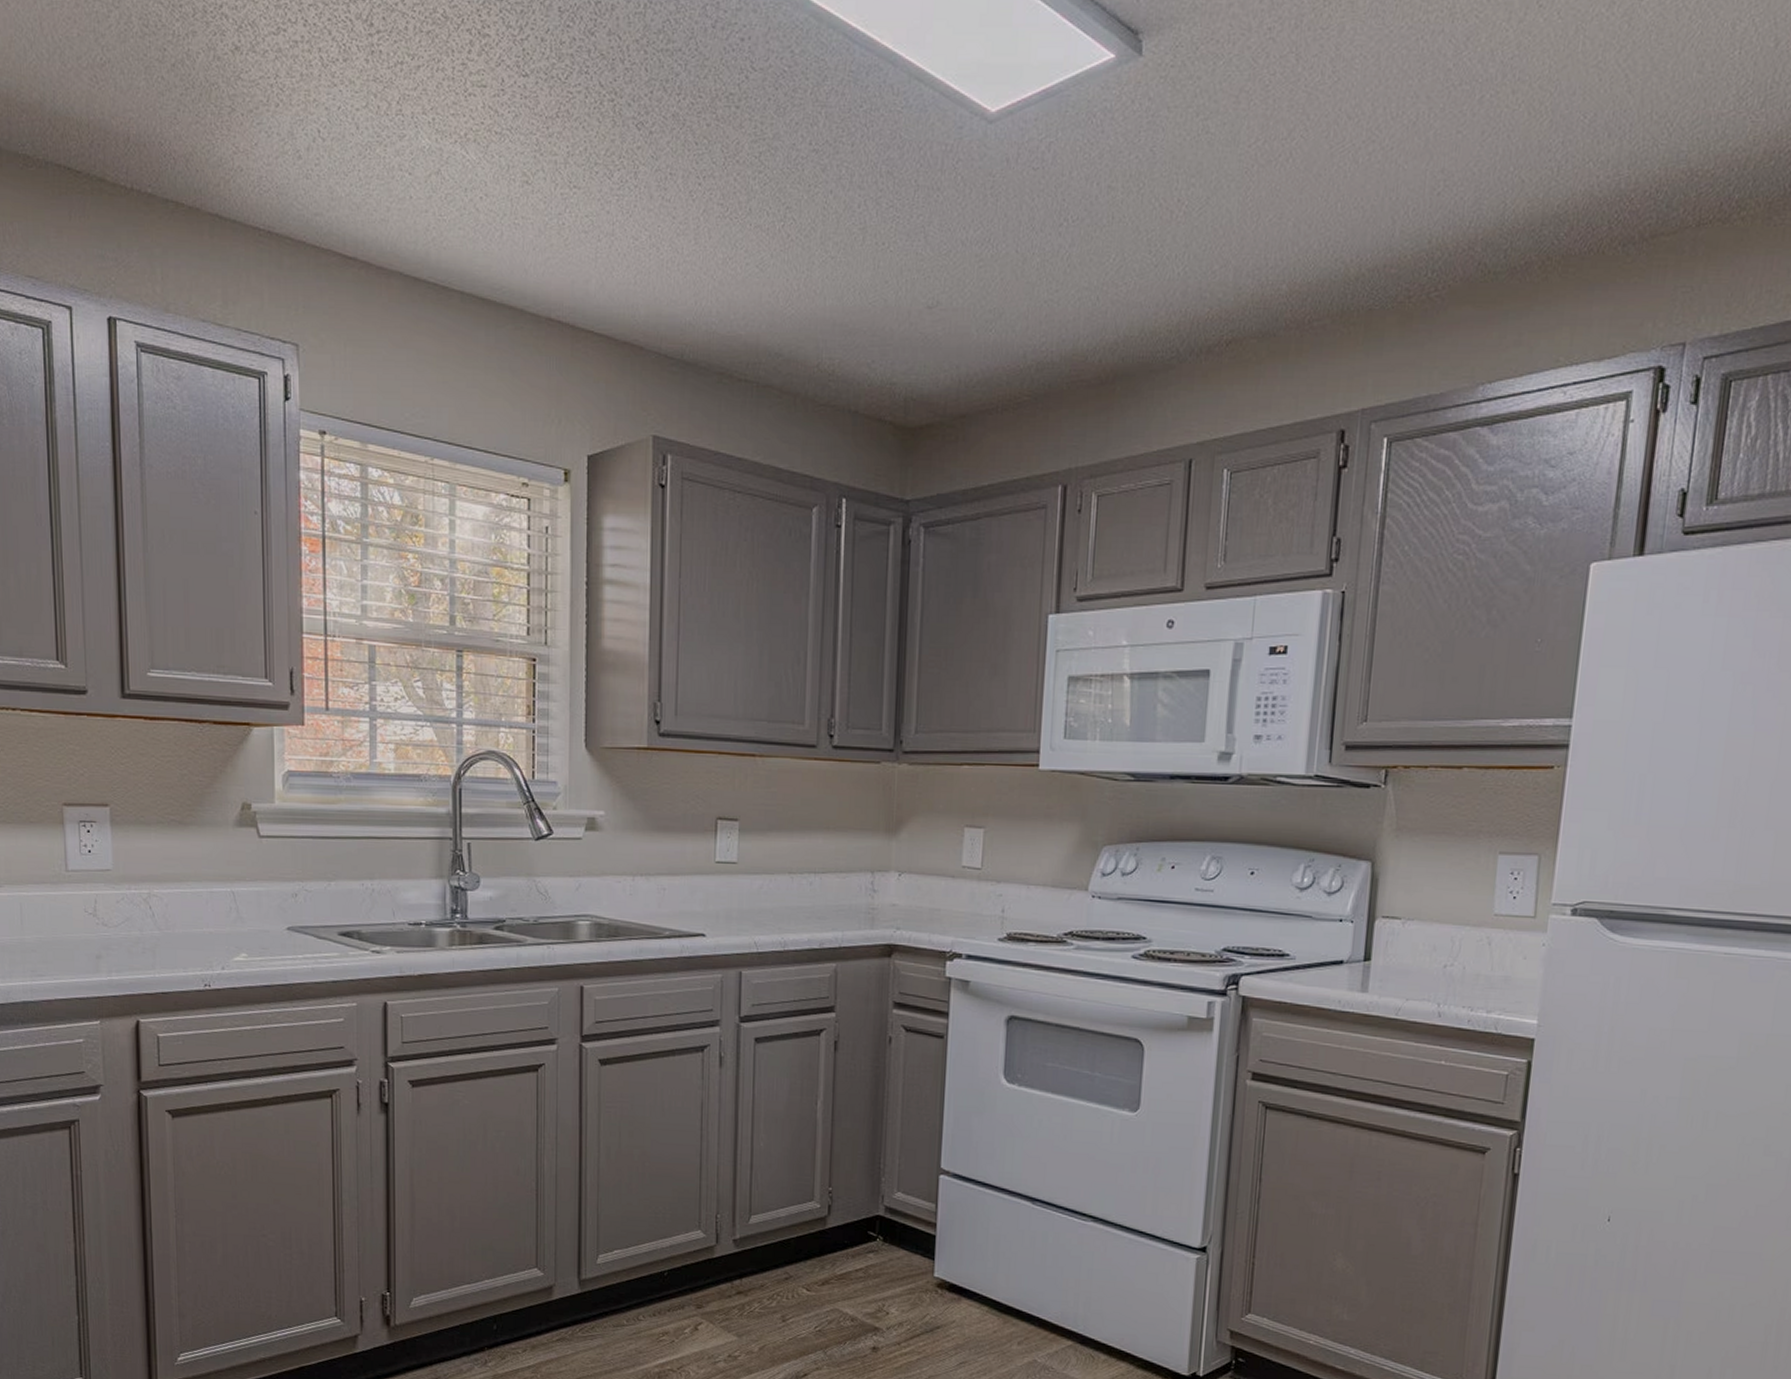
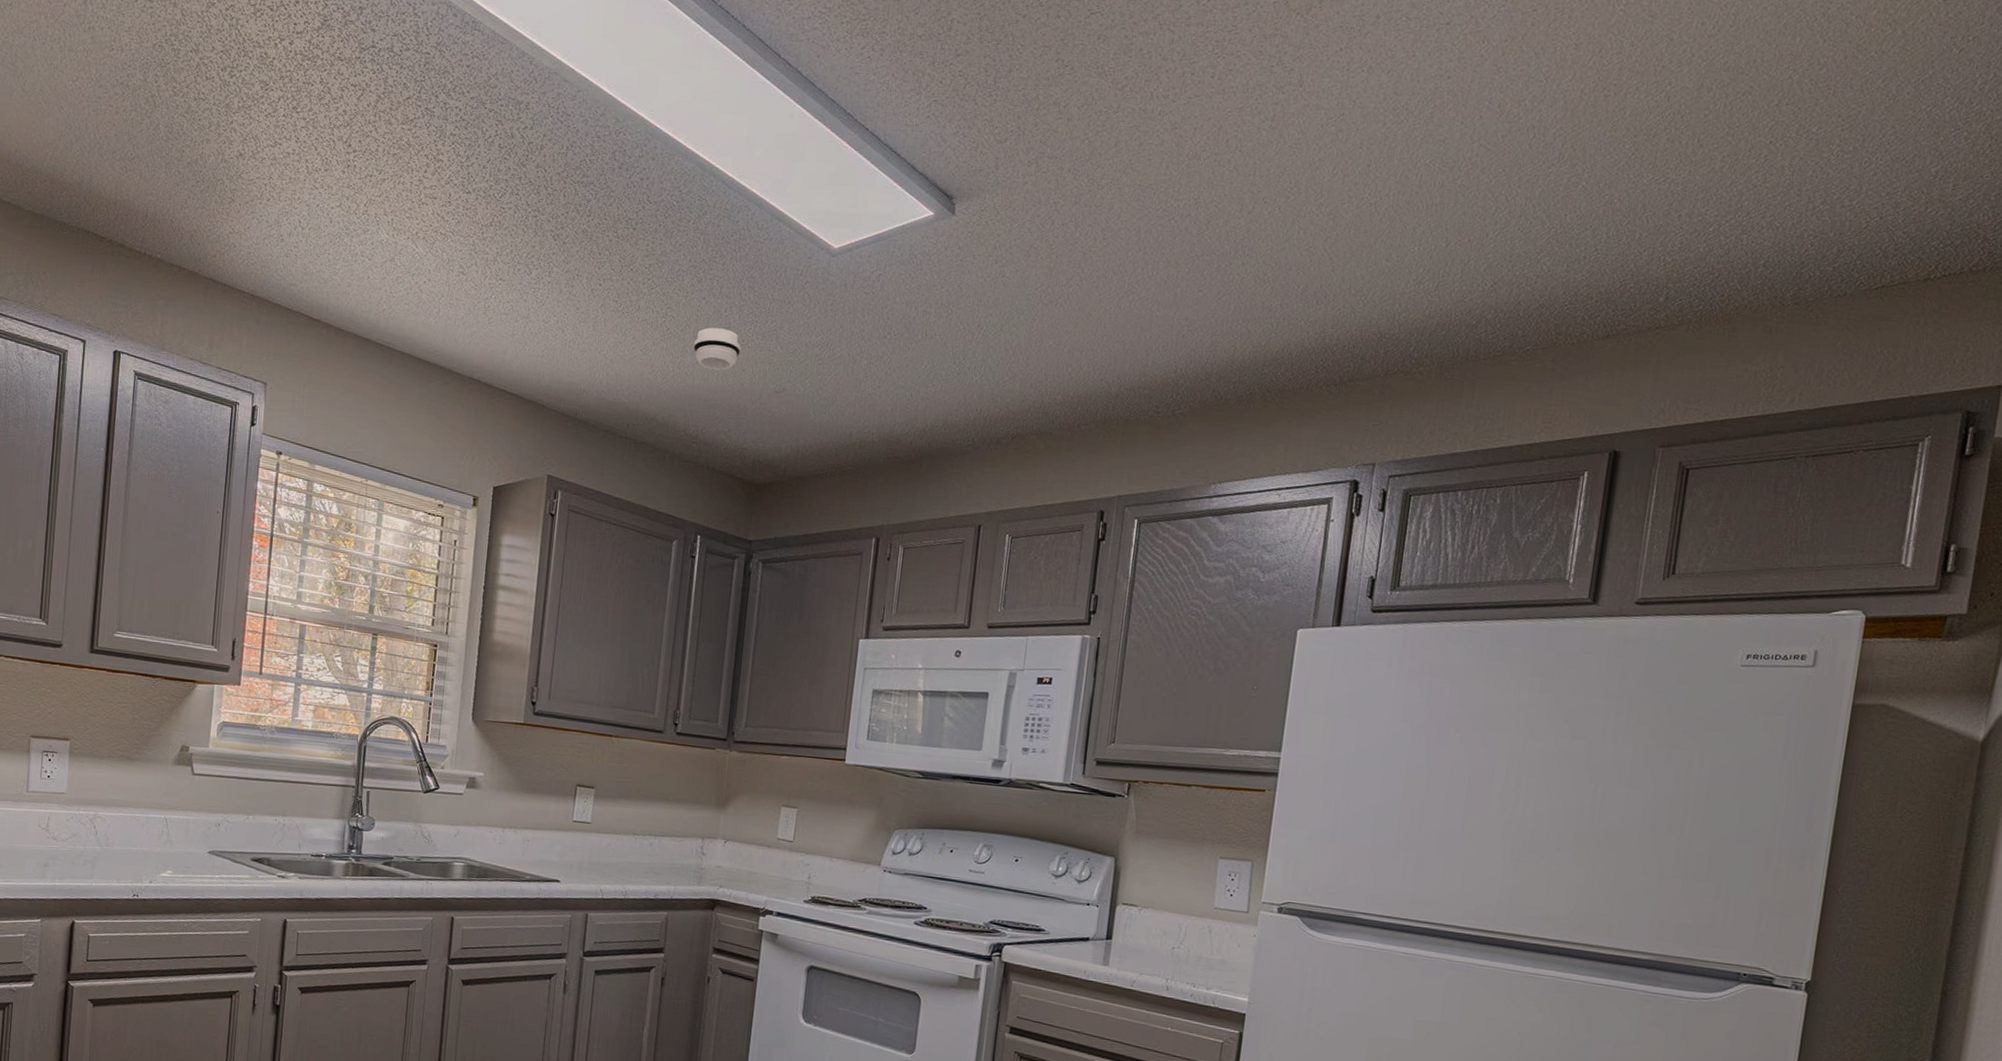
smoke detector: none [822,230,881,284] -> present [693,327,741,370]

